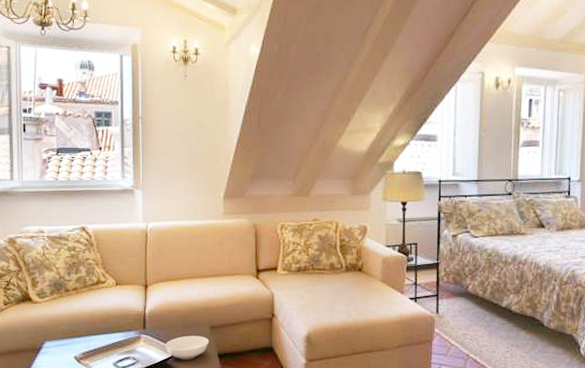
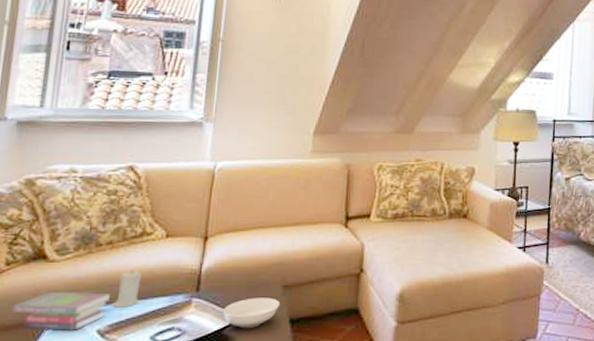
books: none [13,325,80,356] -> present [12,291,110,331]
candle: none [82,311,103,340] -> present [112,270,143,308]

